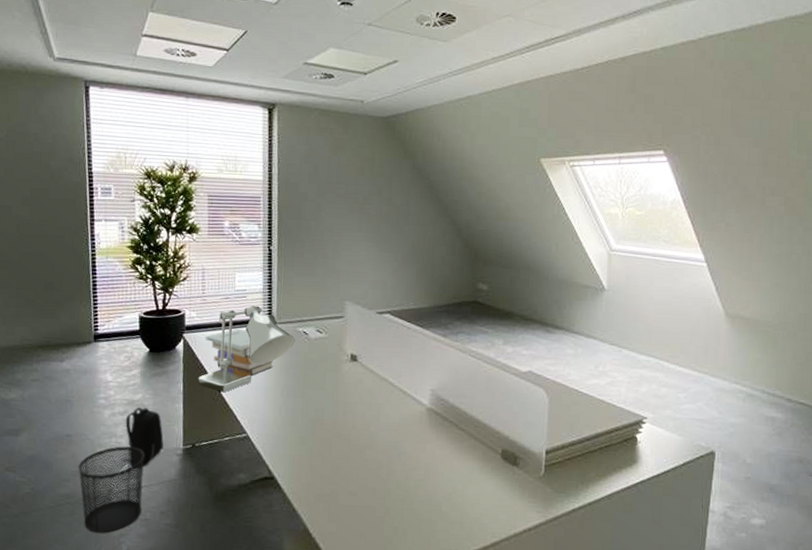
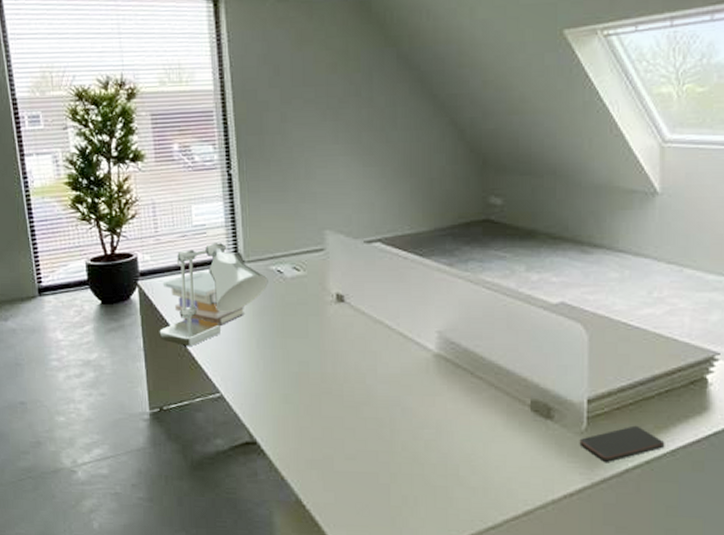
waste bin: present [78,445,144,533] -> none [36,411,110,510]
backpack: present [122,407,164,467] -> none [82,368,127,435]
phone: none [538,473,604,503] -> present [579,425,665,462]

